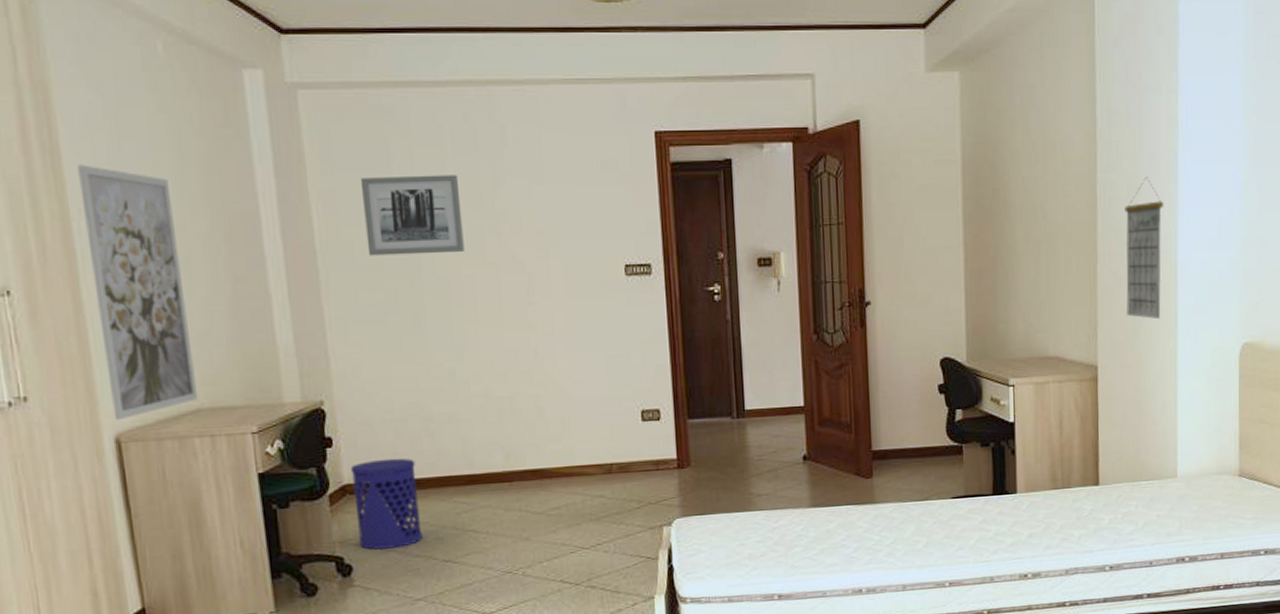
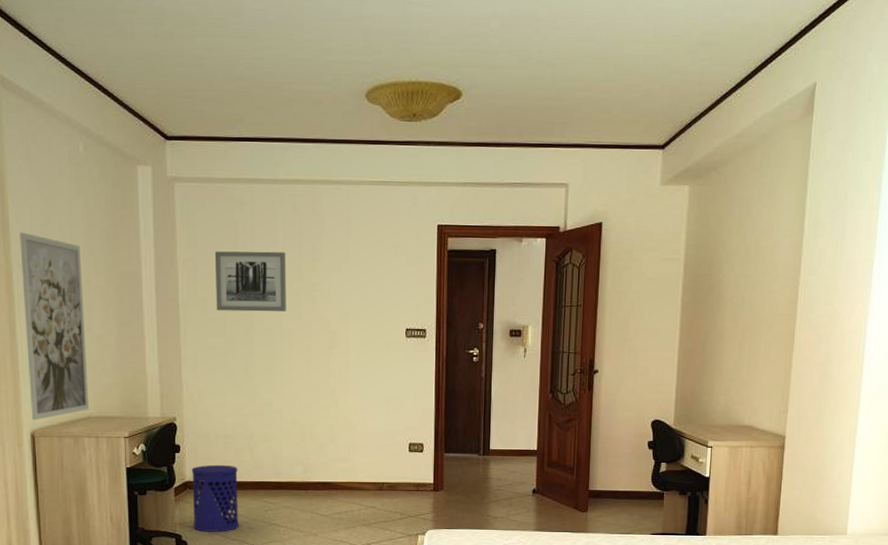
calendar: present [1125,177,1164,320] -> none [815,281,857,401]

